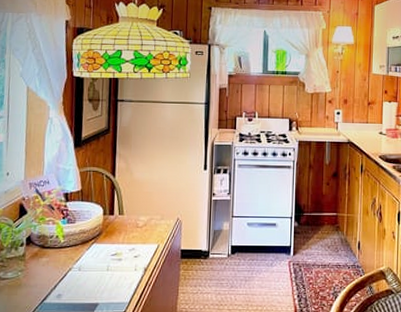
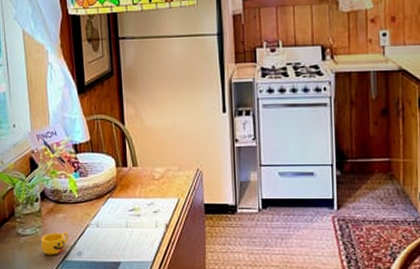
cup: none [21,275,50,298] -> present [41,231,69,255]

